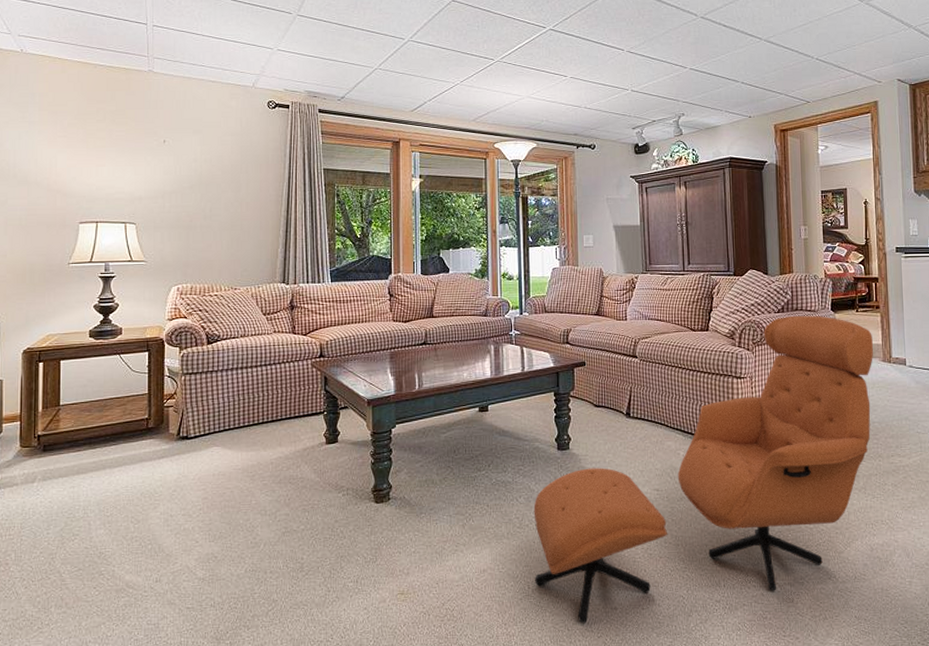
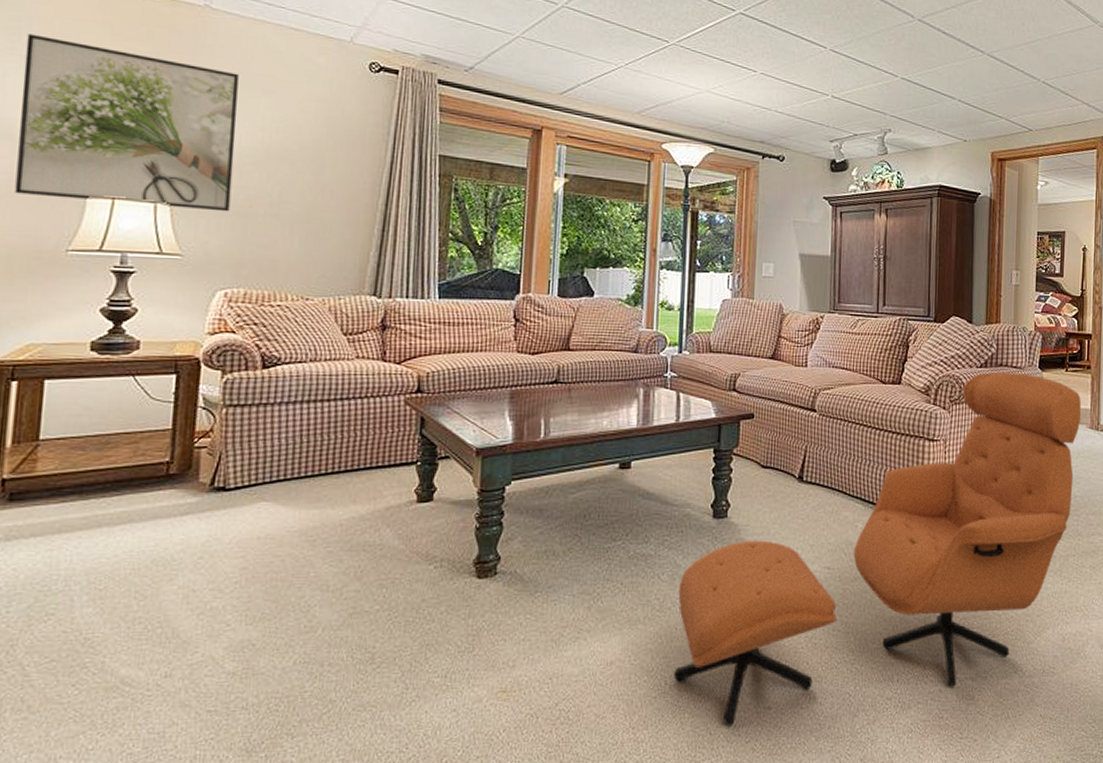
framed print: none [31,105,177,226] -> present [15,34,239,212]

